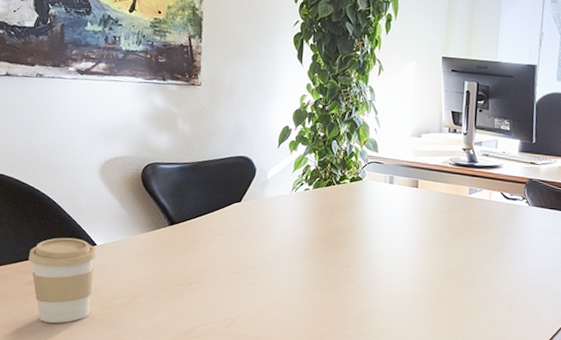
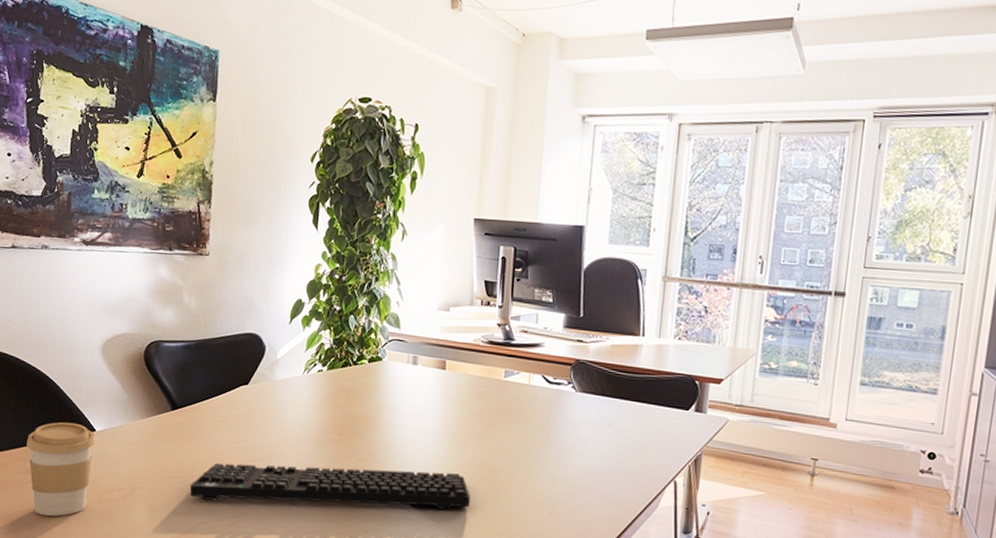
keyboard: none [189,271,440,307] -> present [190,462,470,510]

